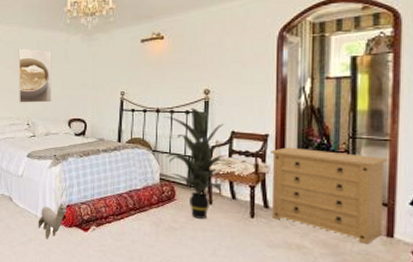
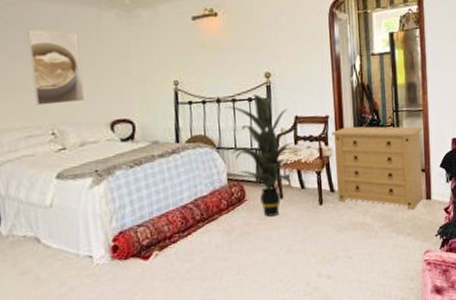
plush toy: present [38,202,67,240] -> none [81,229,120,282]

